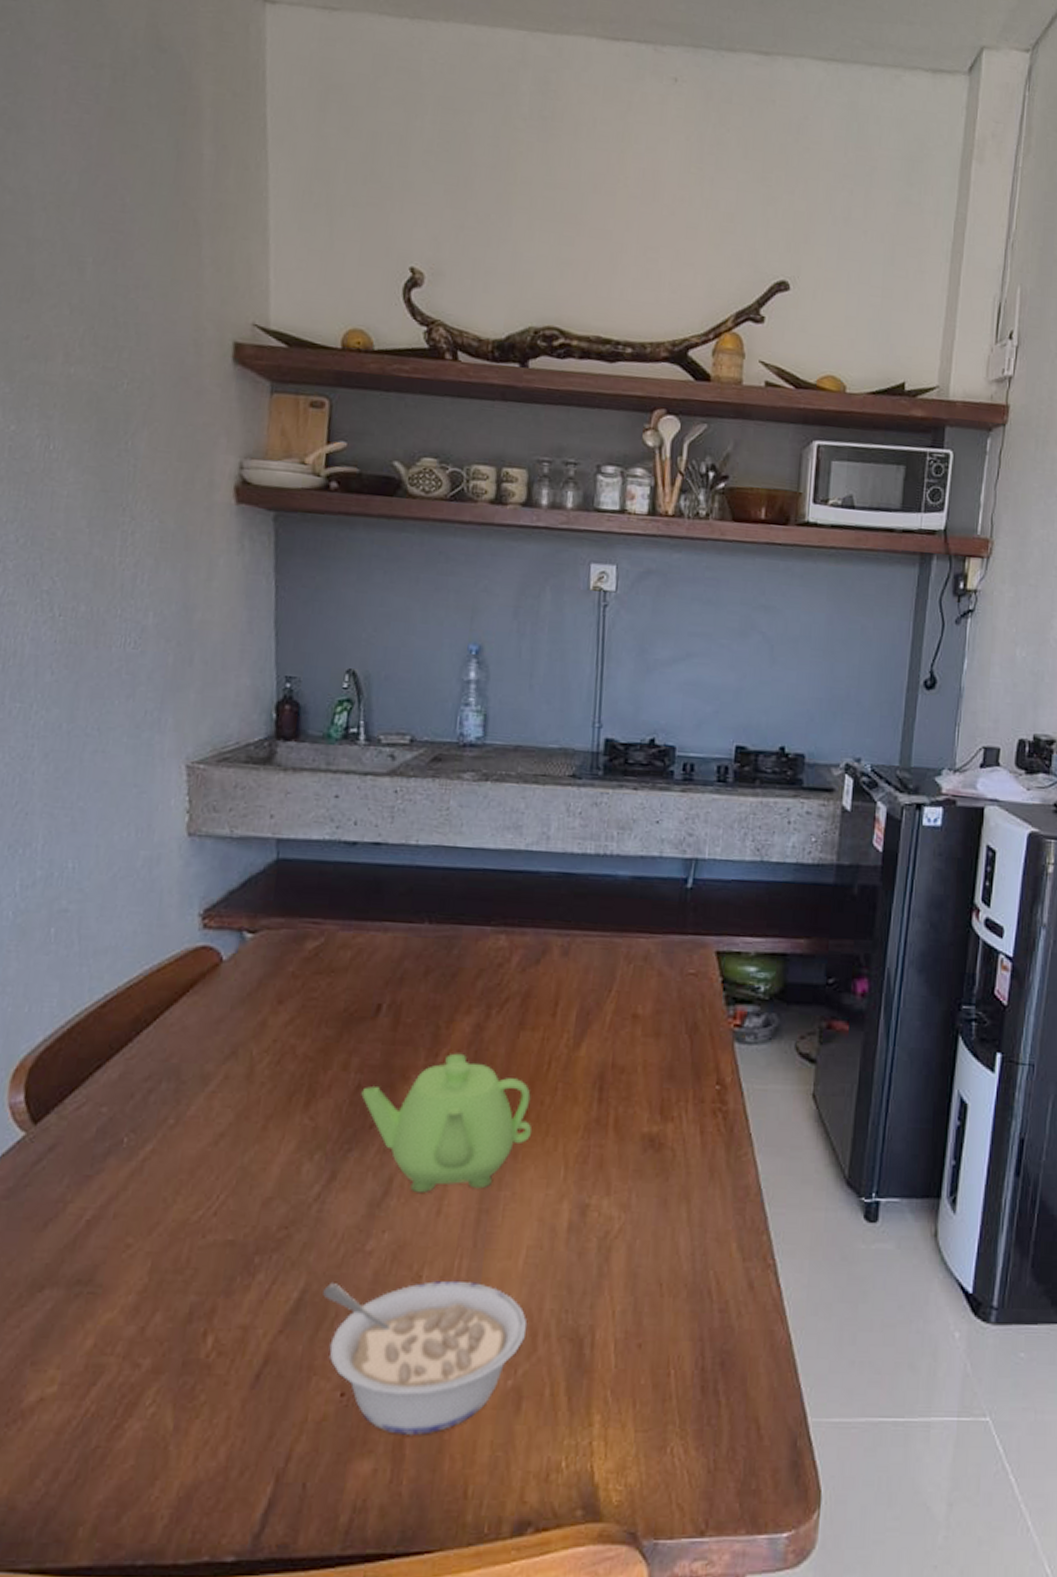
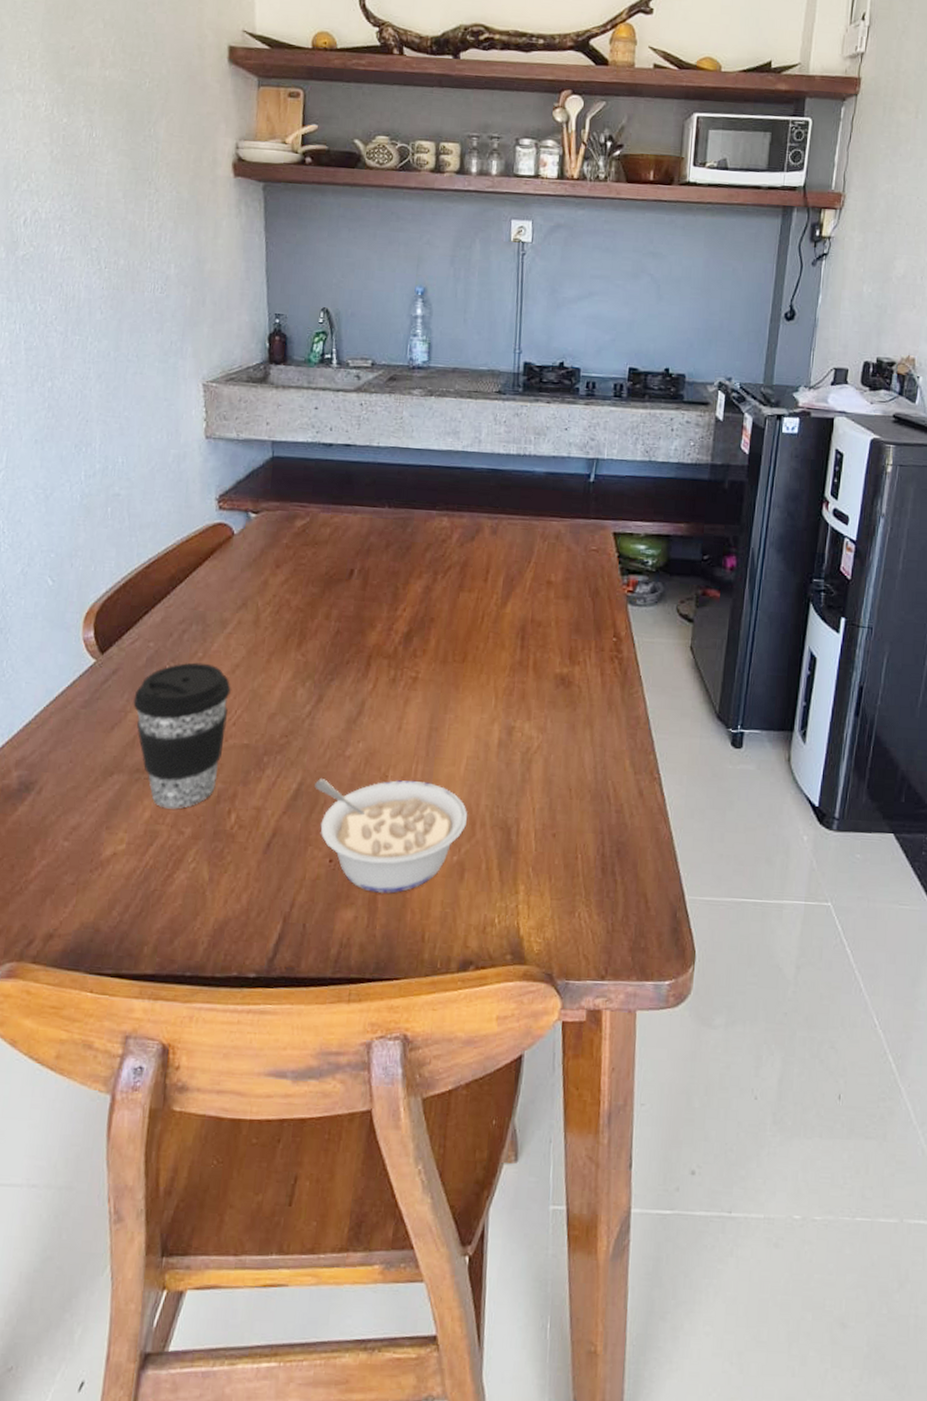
coffee cup: none [75,1132,213,1333] -> present [133,662,231,809]
teapot: present [361,1053,533,1192] -> none [340,608,470,713]

